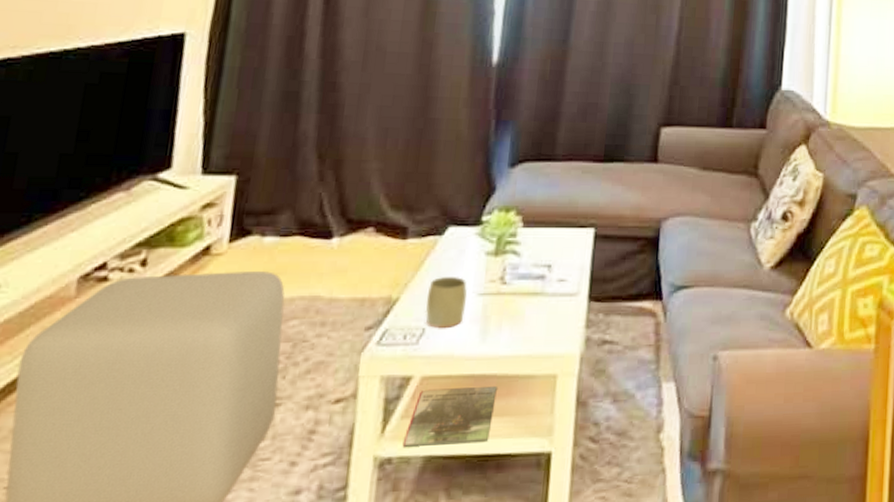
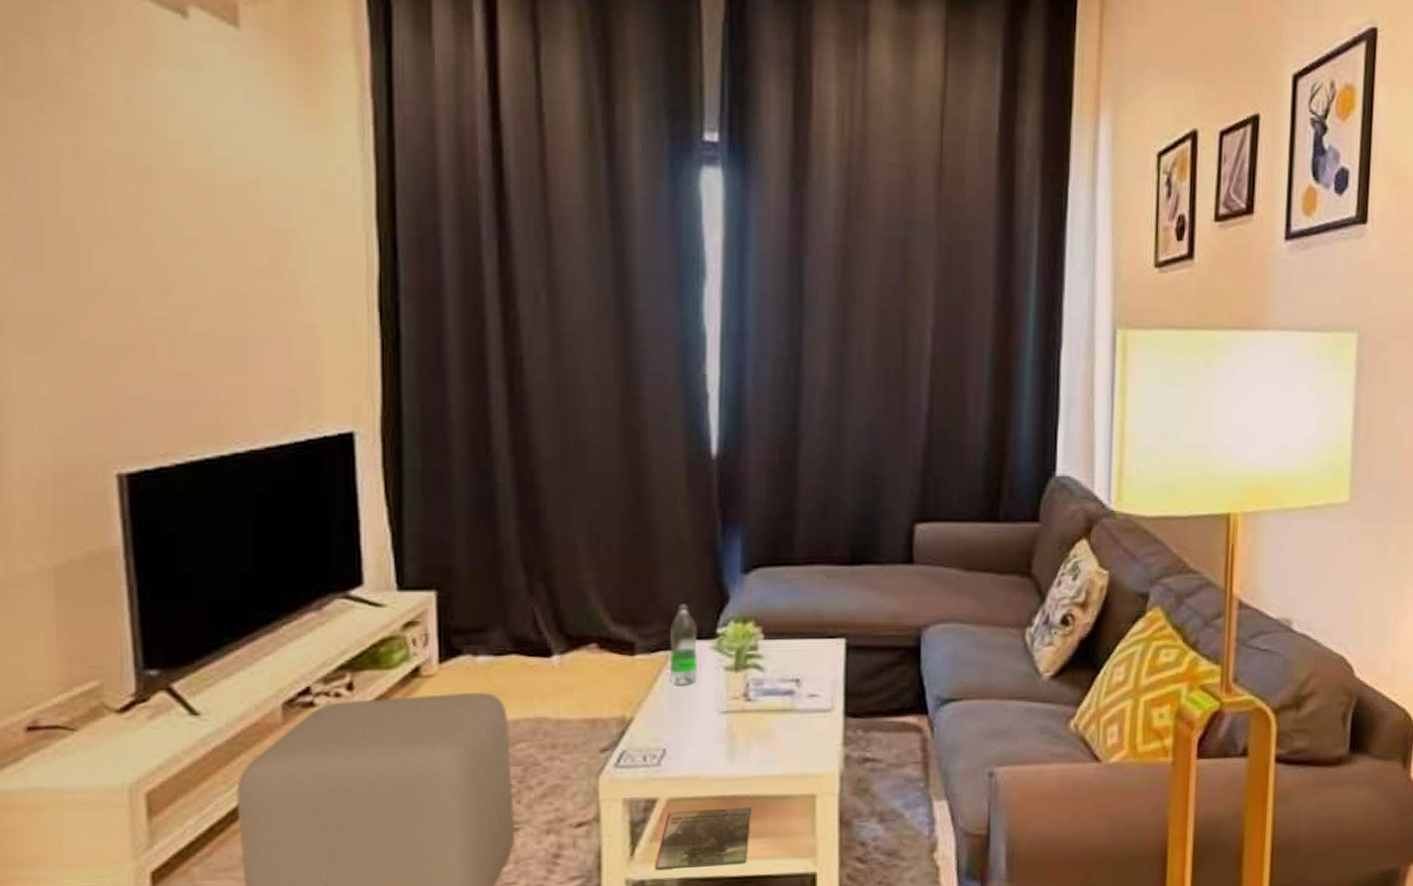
mug: present [425,277,468,329] -> none [663,694,709,750]
bottle: none [436,193,465,269] -> present [670,604,697,686]

